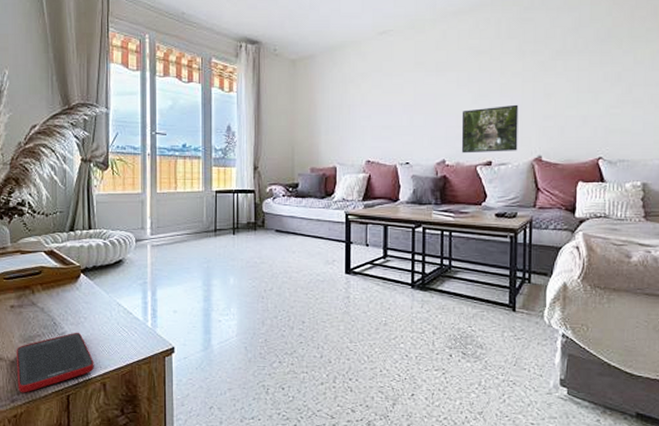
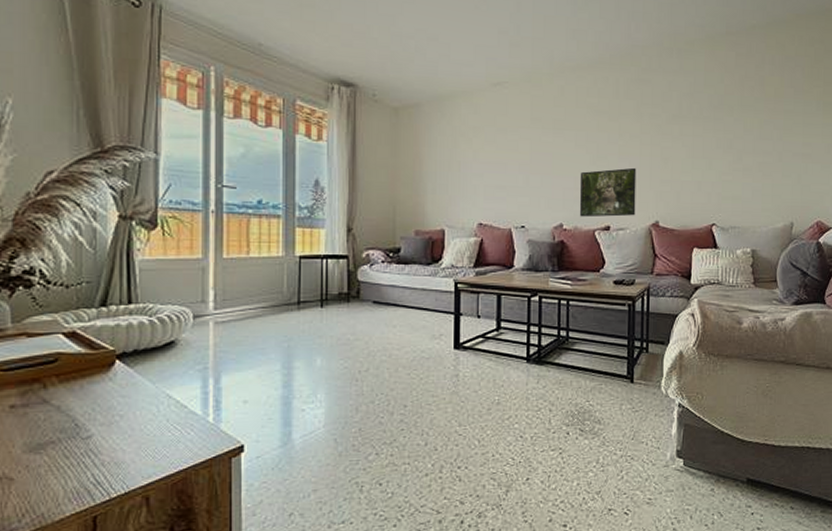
cell phone: present [16,332,94,393] -> none [17,434,133,519]

